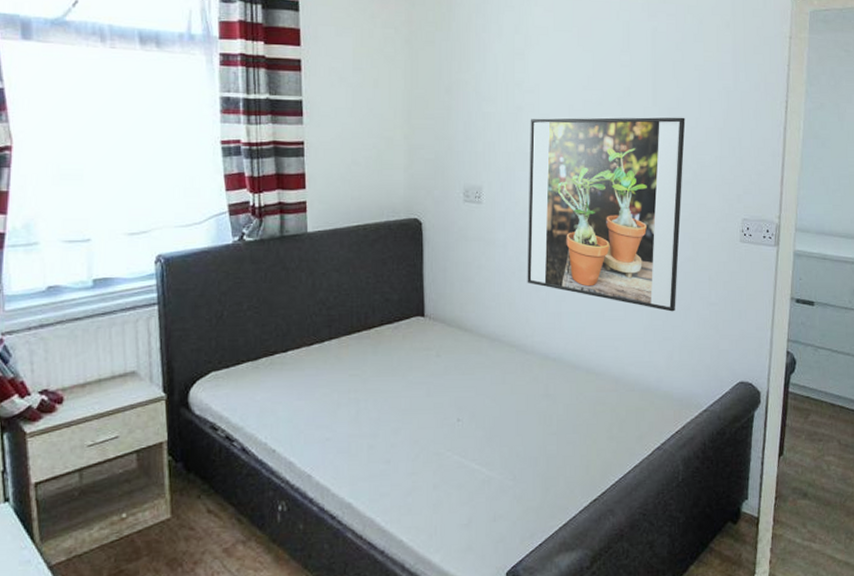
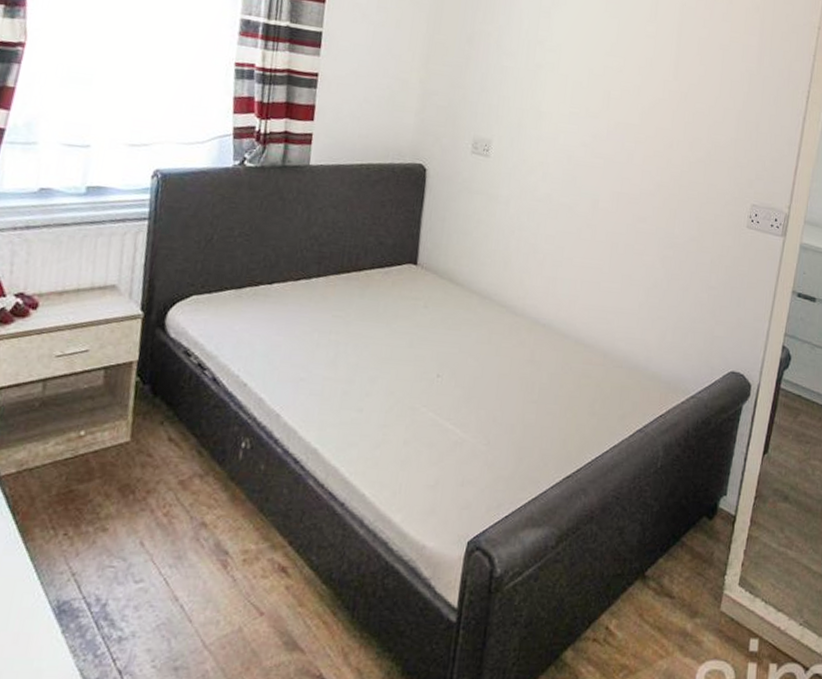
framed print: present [527,117,686,312] -> none [525,78,705,291]

